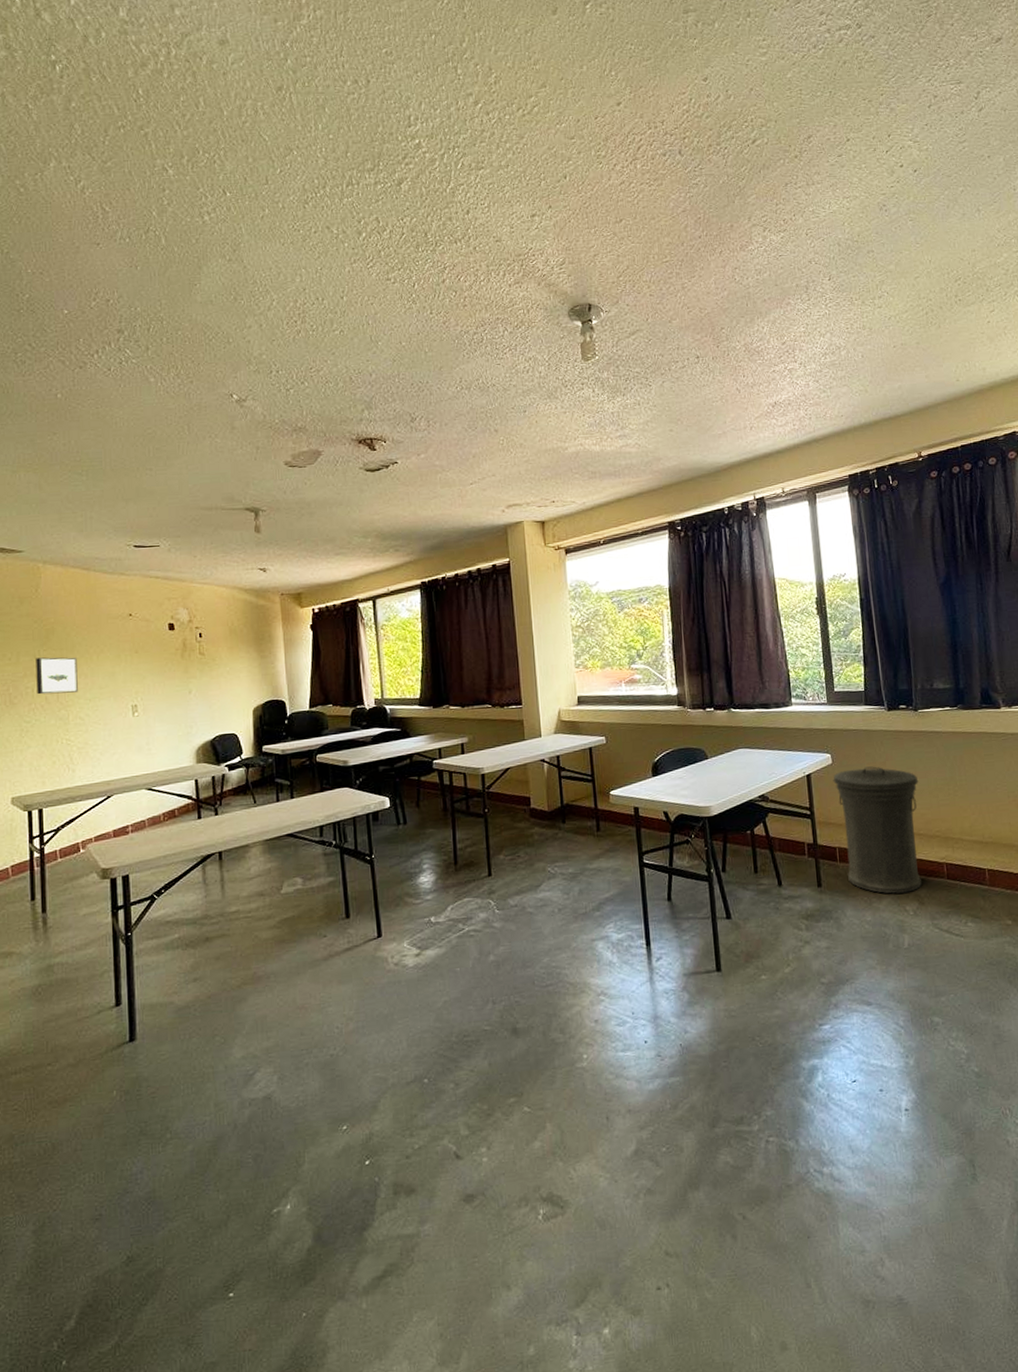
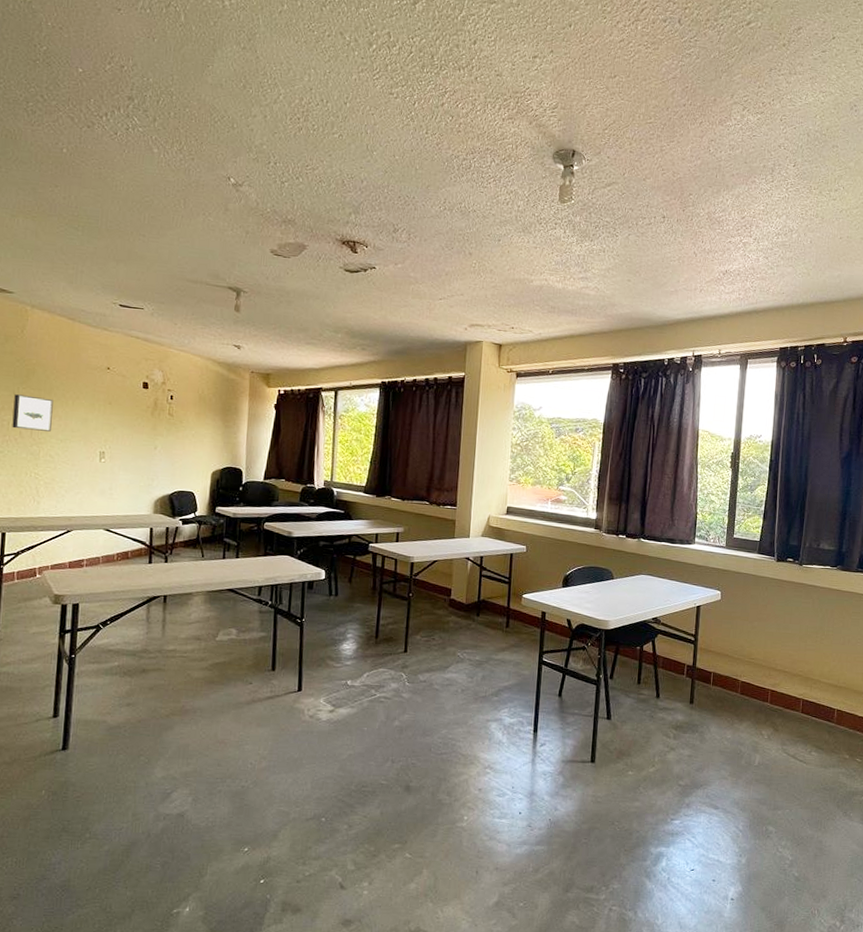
trash can: present [833,766,922,894] -> none [717,607,792,719]

